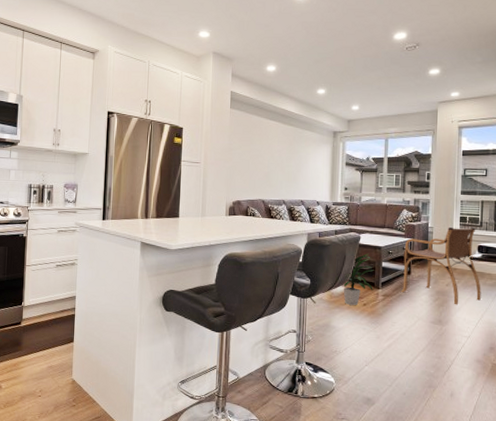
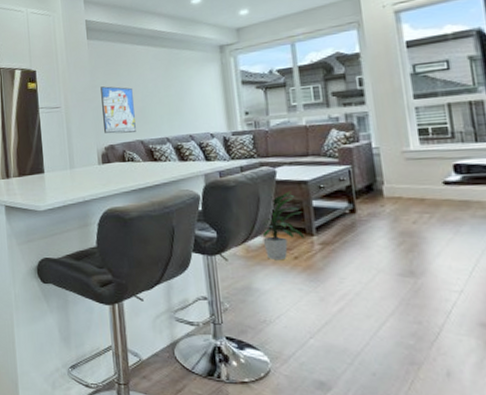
wall art: none [234,150,261,192] -> present [100,86,136,134]
armchair: present [401,226,481,305] -> none [340,141,471,249]

